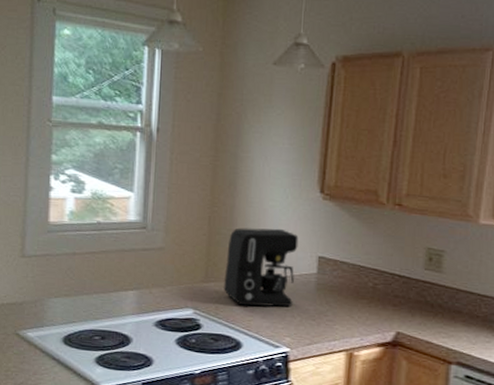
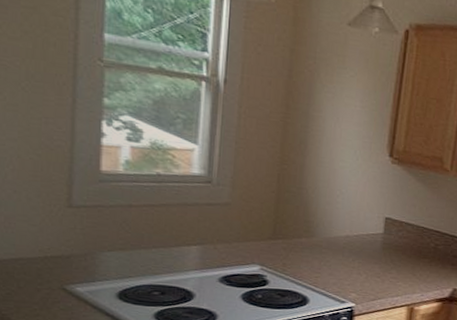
coffee maker: present [224,227,299,307] -> none [292,186,367,265]

